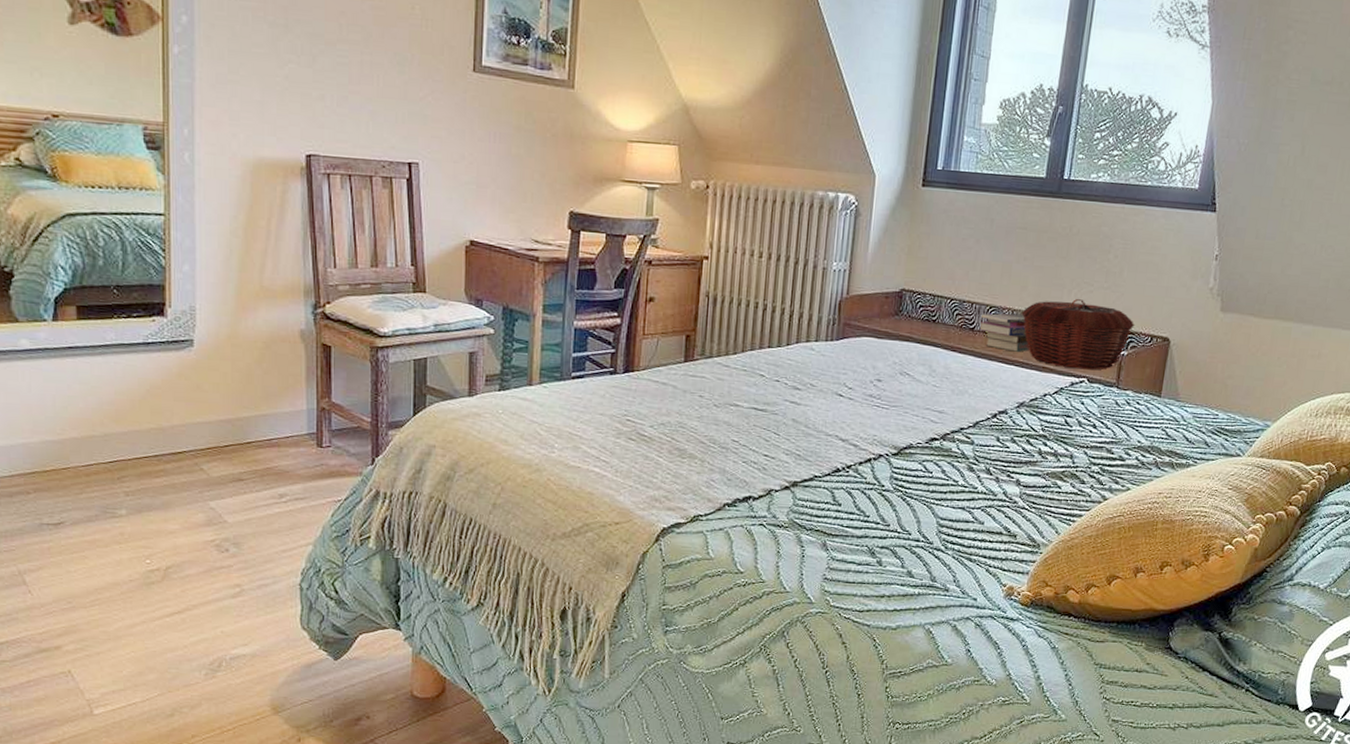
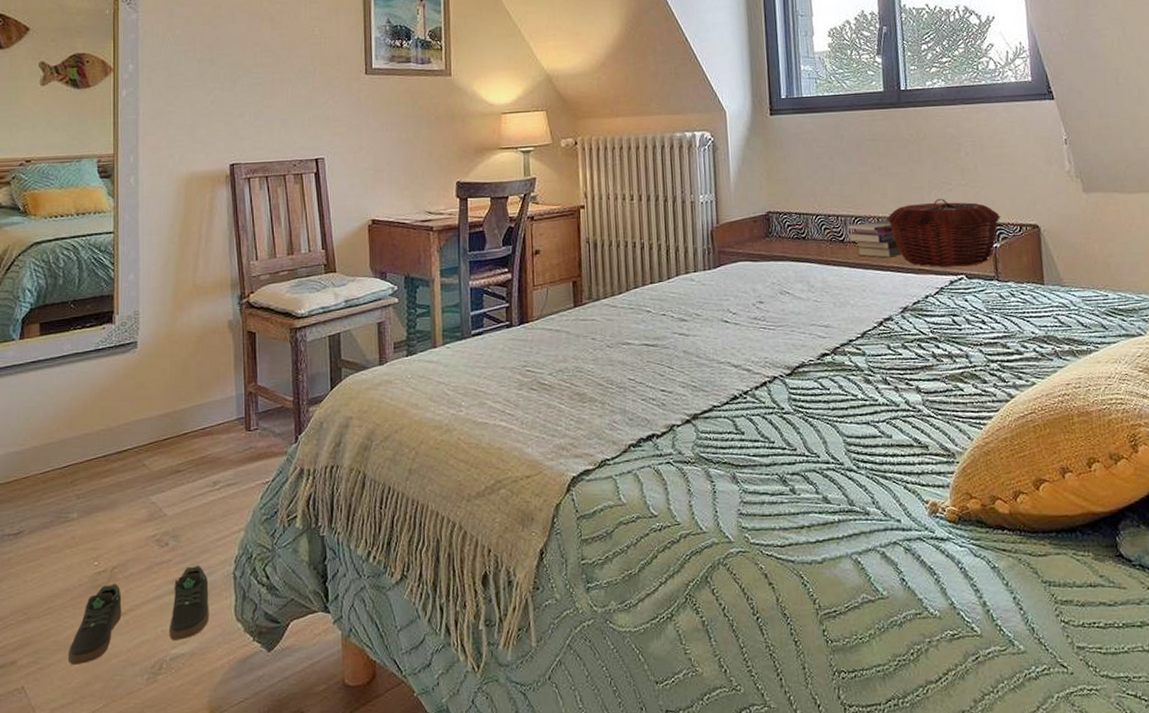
shoe: none [118,573,273,655] -> present [67,564,209,665]

